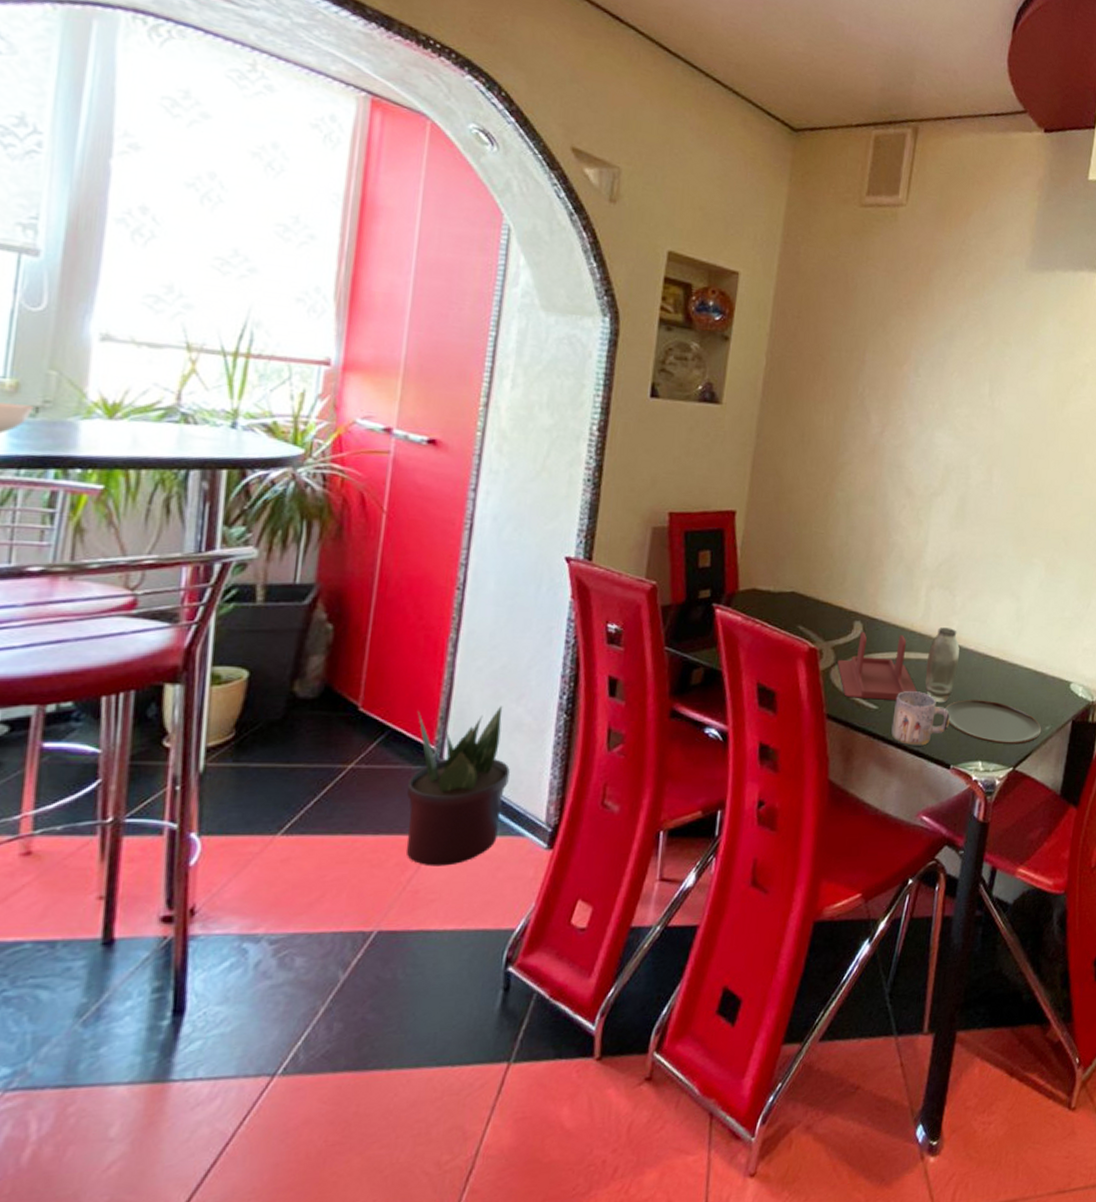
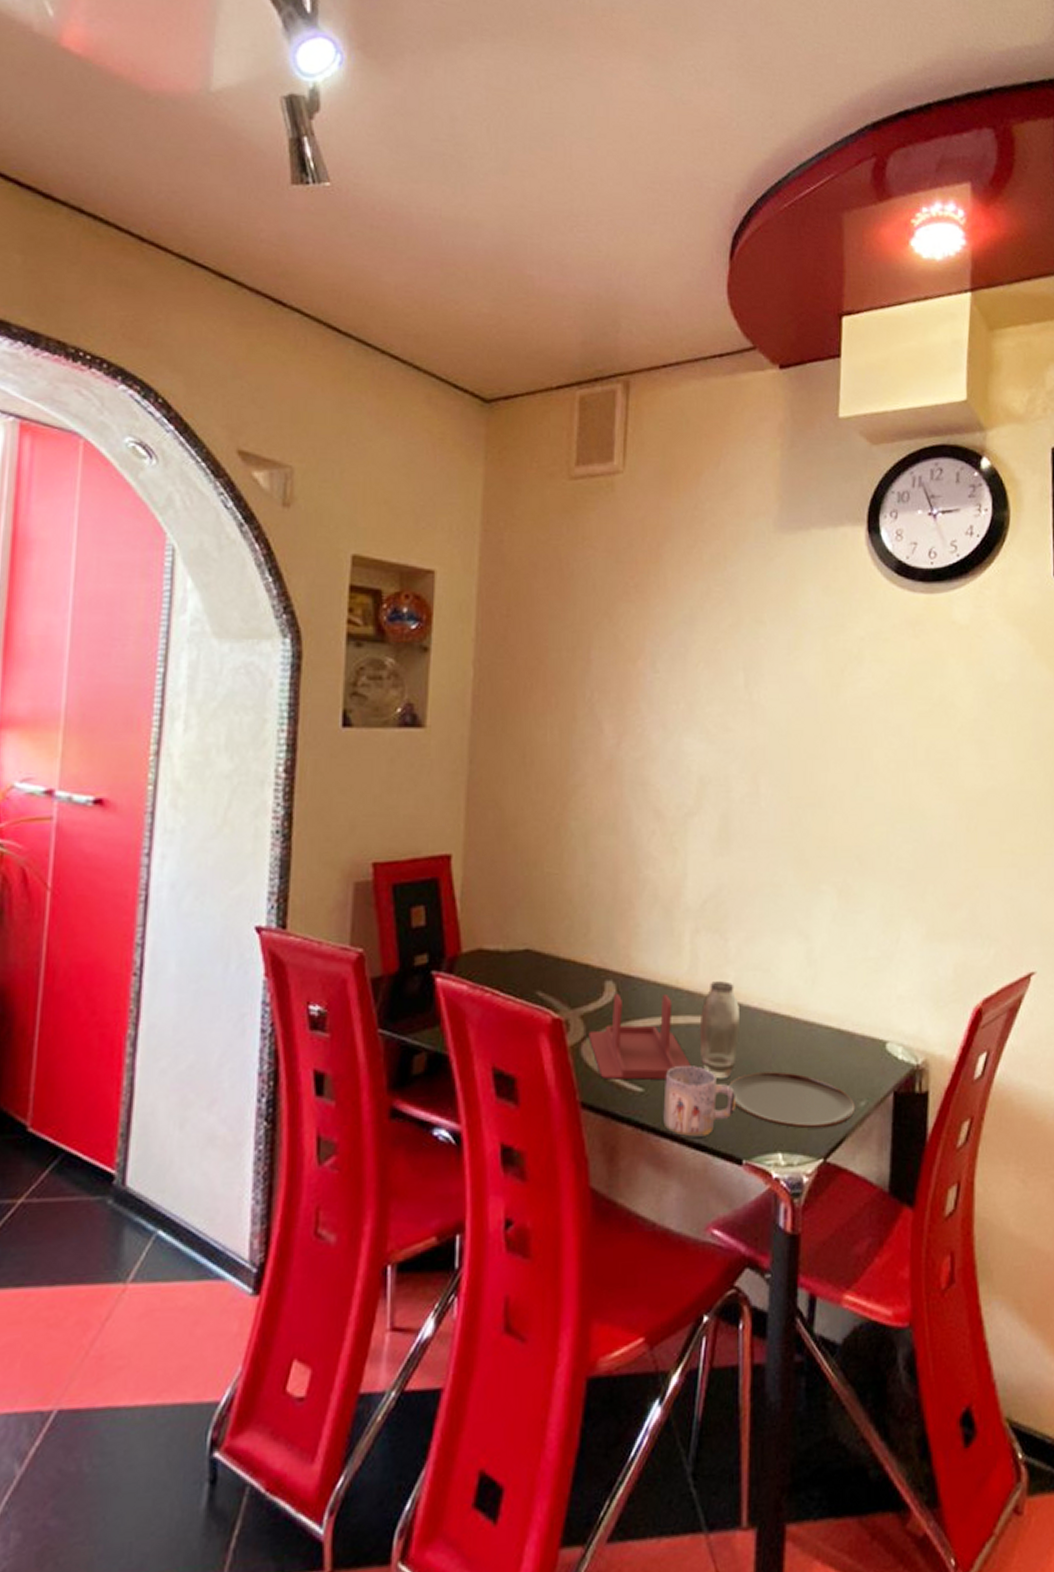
planter: present [405,706,510,866] -> none [85,1116,204,1324]

